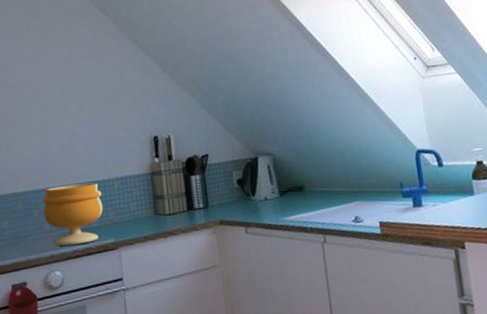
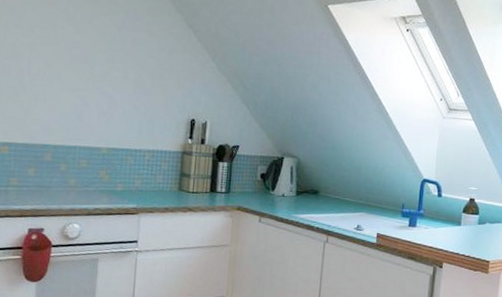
footed bowl: present [42,182,103,246] -> none [71,146,132,204]

